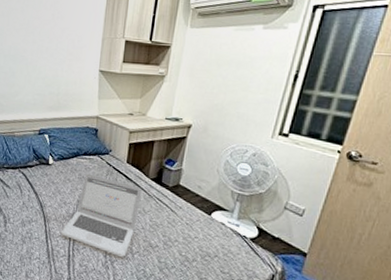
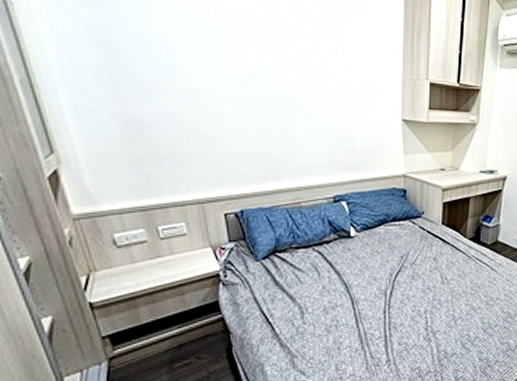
laptop: present [61,173,142,257] -> none [374,242,460,326]

